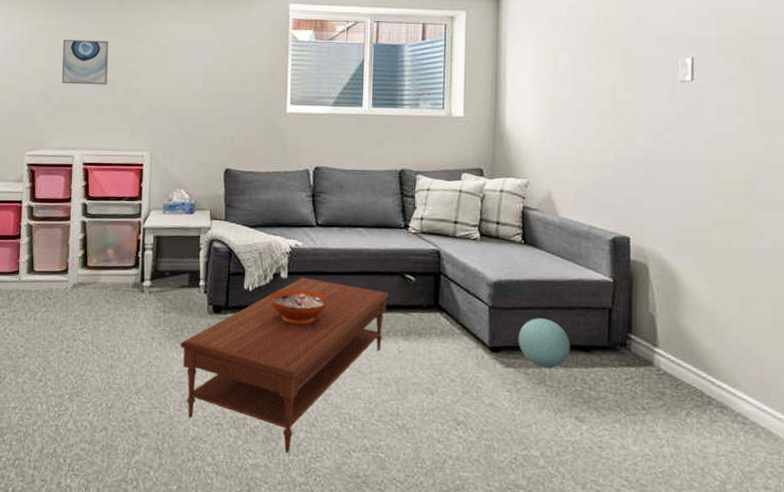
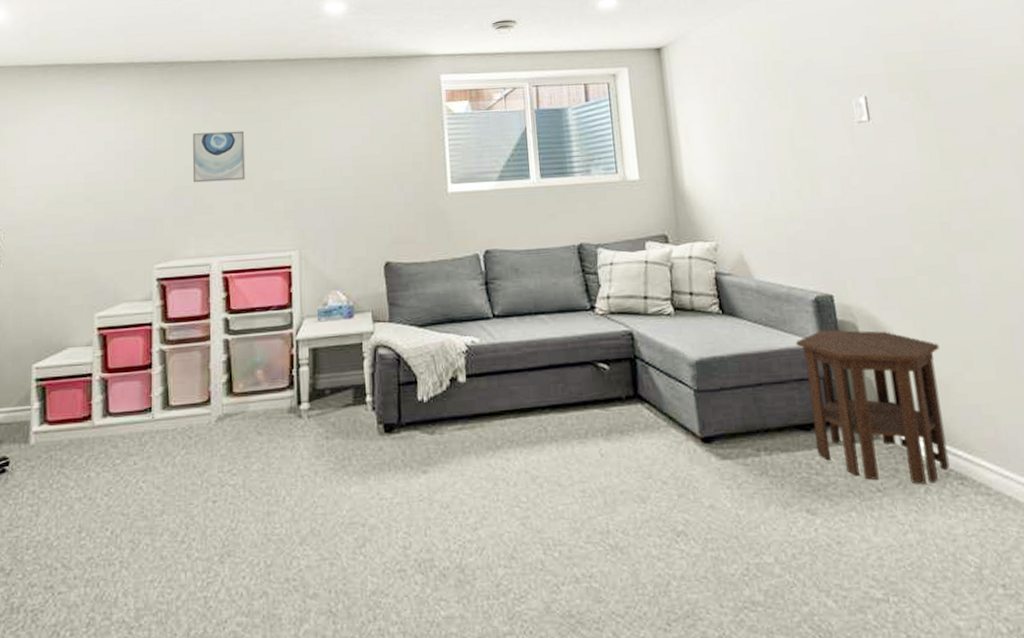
coffee table: present [180,277,389,453] -> none [348,378,582,596]
decorative bowl: present [269,289,328,324] -> none [448,393,515,436]
ball: present [518,318,570,369] -> none [730,397,790,456]
side table: none [588,267,723,409] -> present [795,330,950,484]

